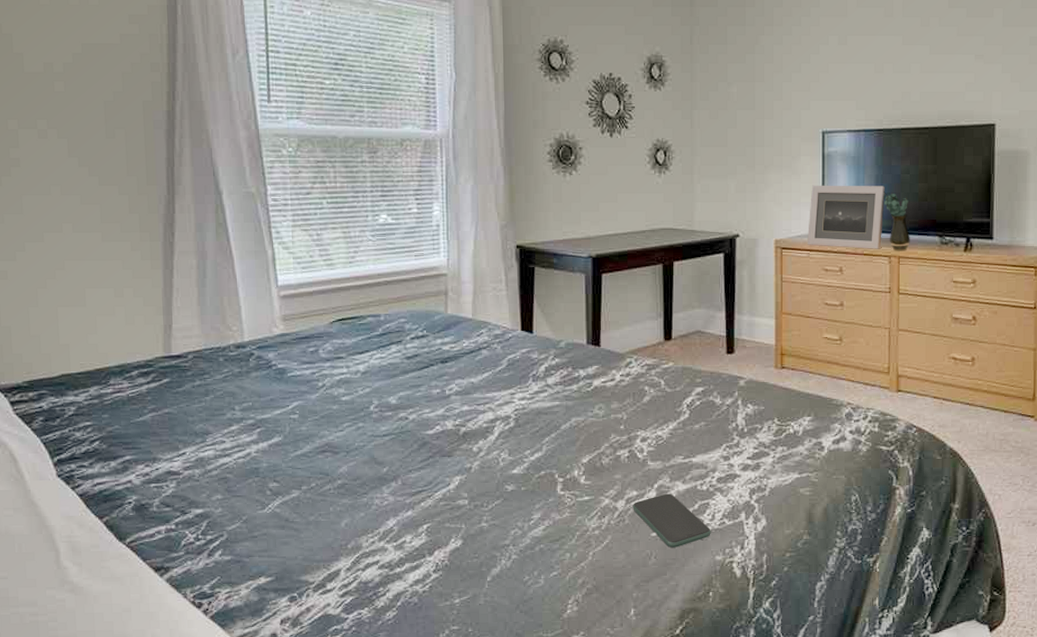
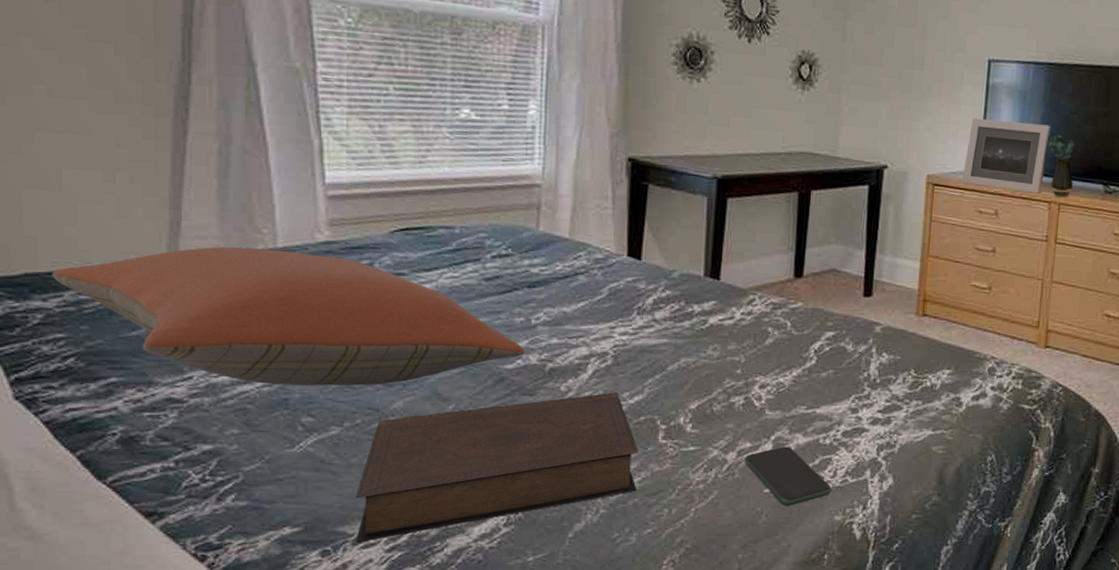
pillow: none [80,342,442,456] -> present [52,246,525,386]
book: none [314,450,542,590] -> present [356,392,639,543]

